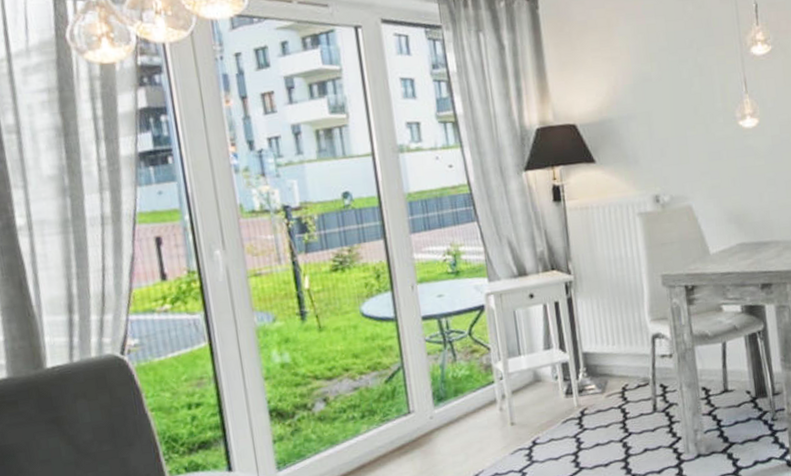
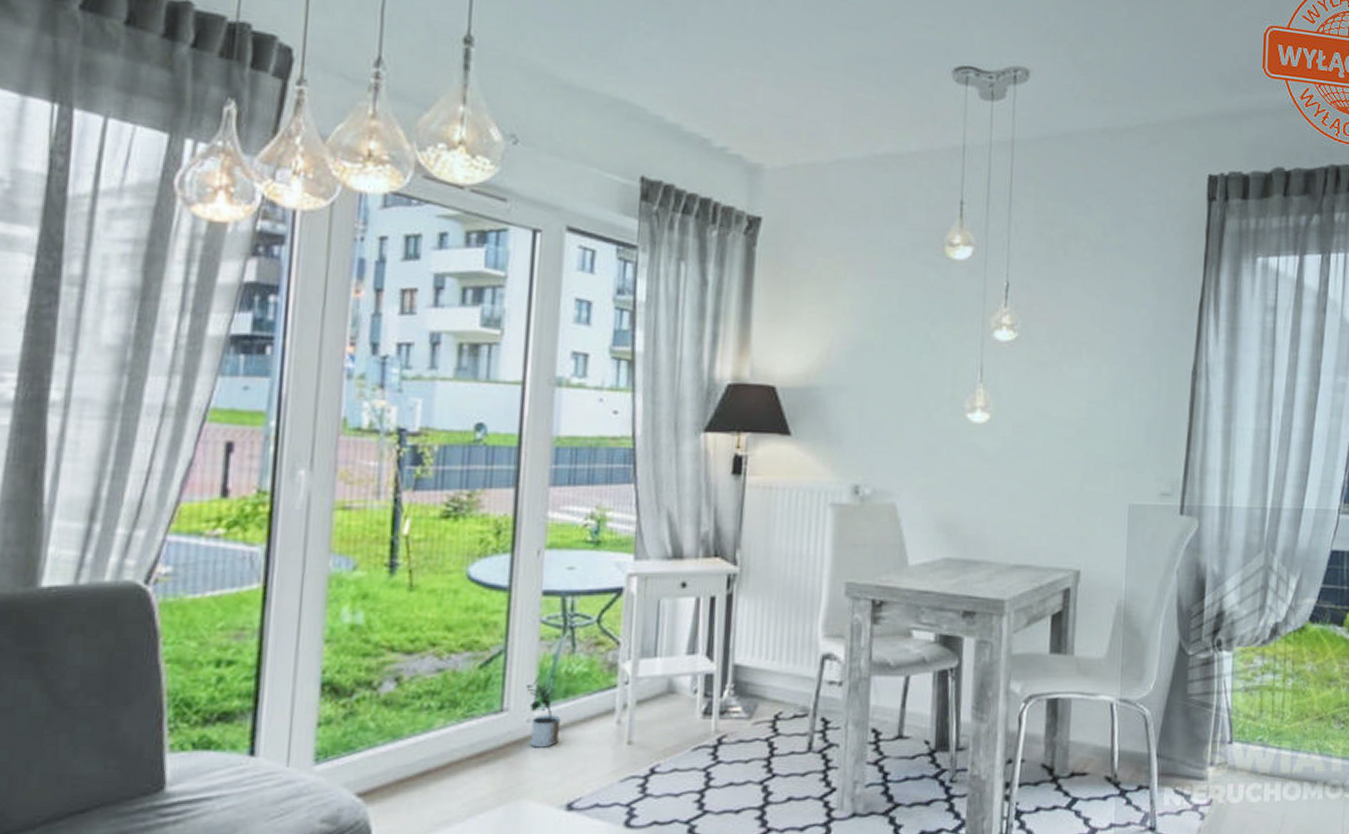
potted plant: none [423,385,458,438] -> present [525,678,561,748]

